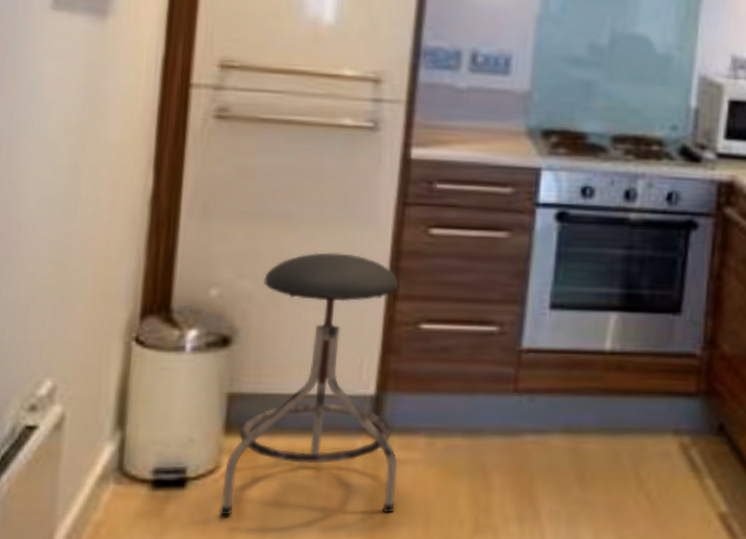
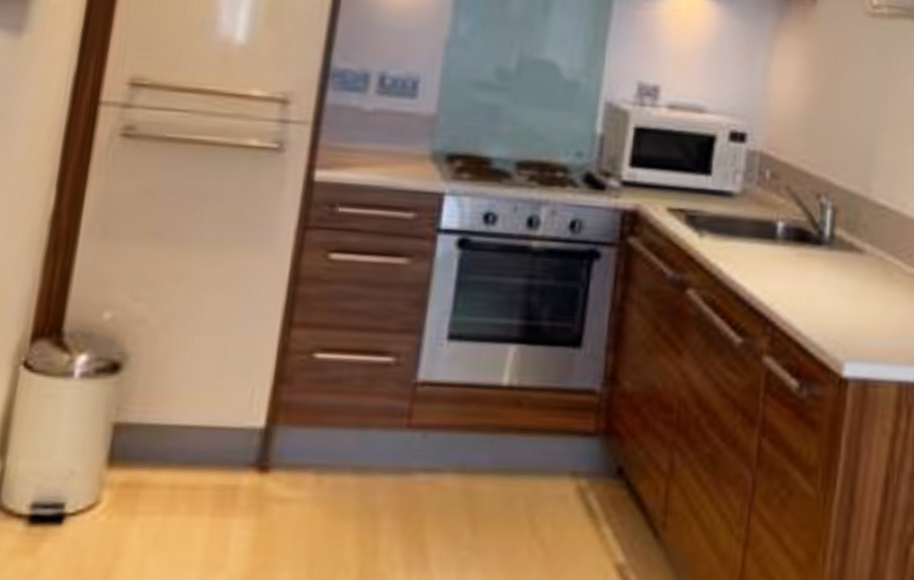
stool: present [218,252,400,516] -> none [94,275,296,557]

